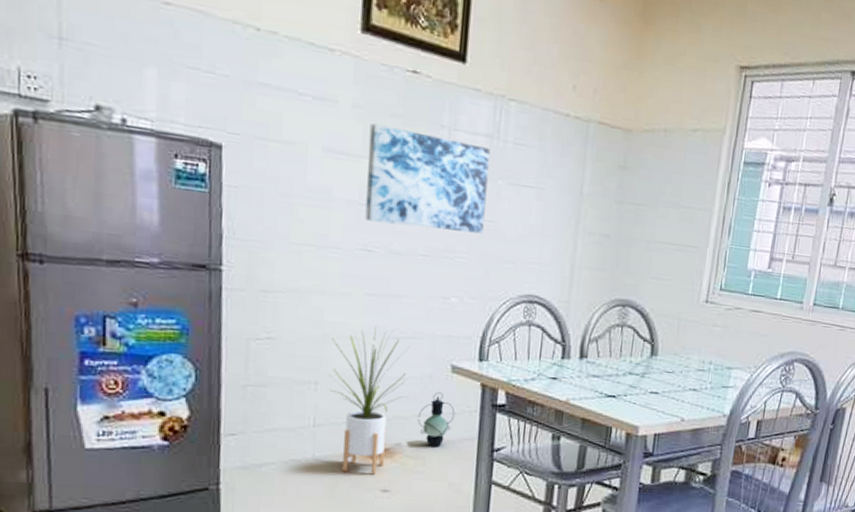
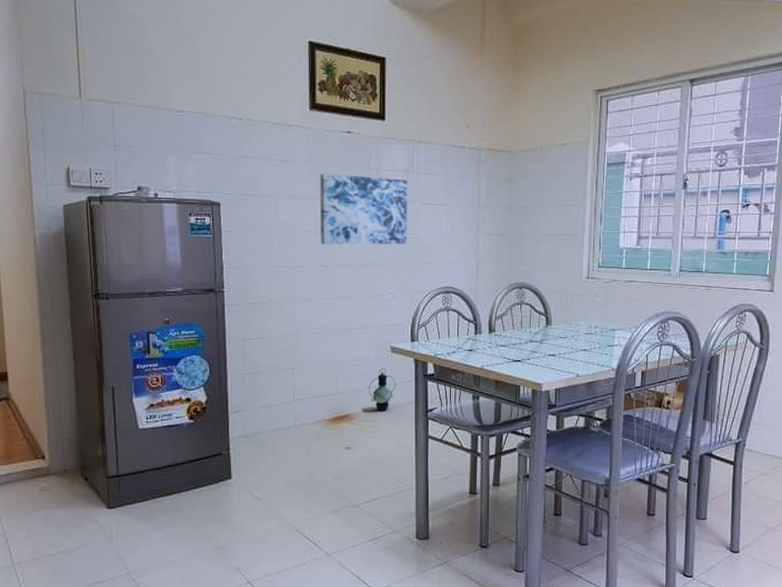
house plant: present [330,327,409,475] -> none [302,323,360,436]

